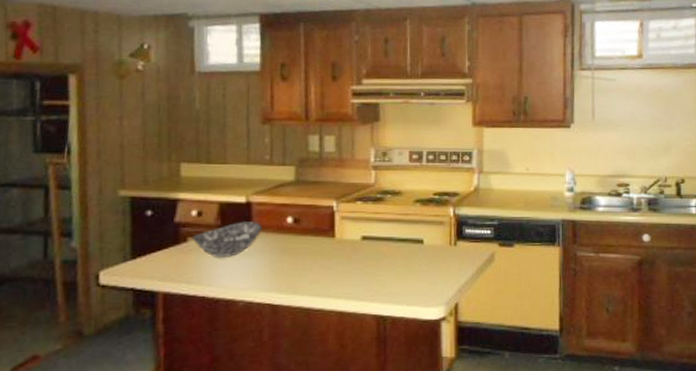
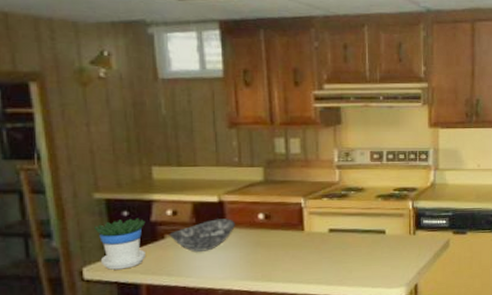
flowerpot: none [116,218,169,275] -> present [94,218,146,270]

